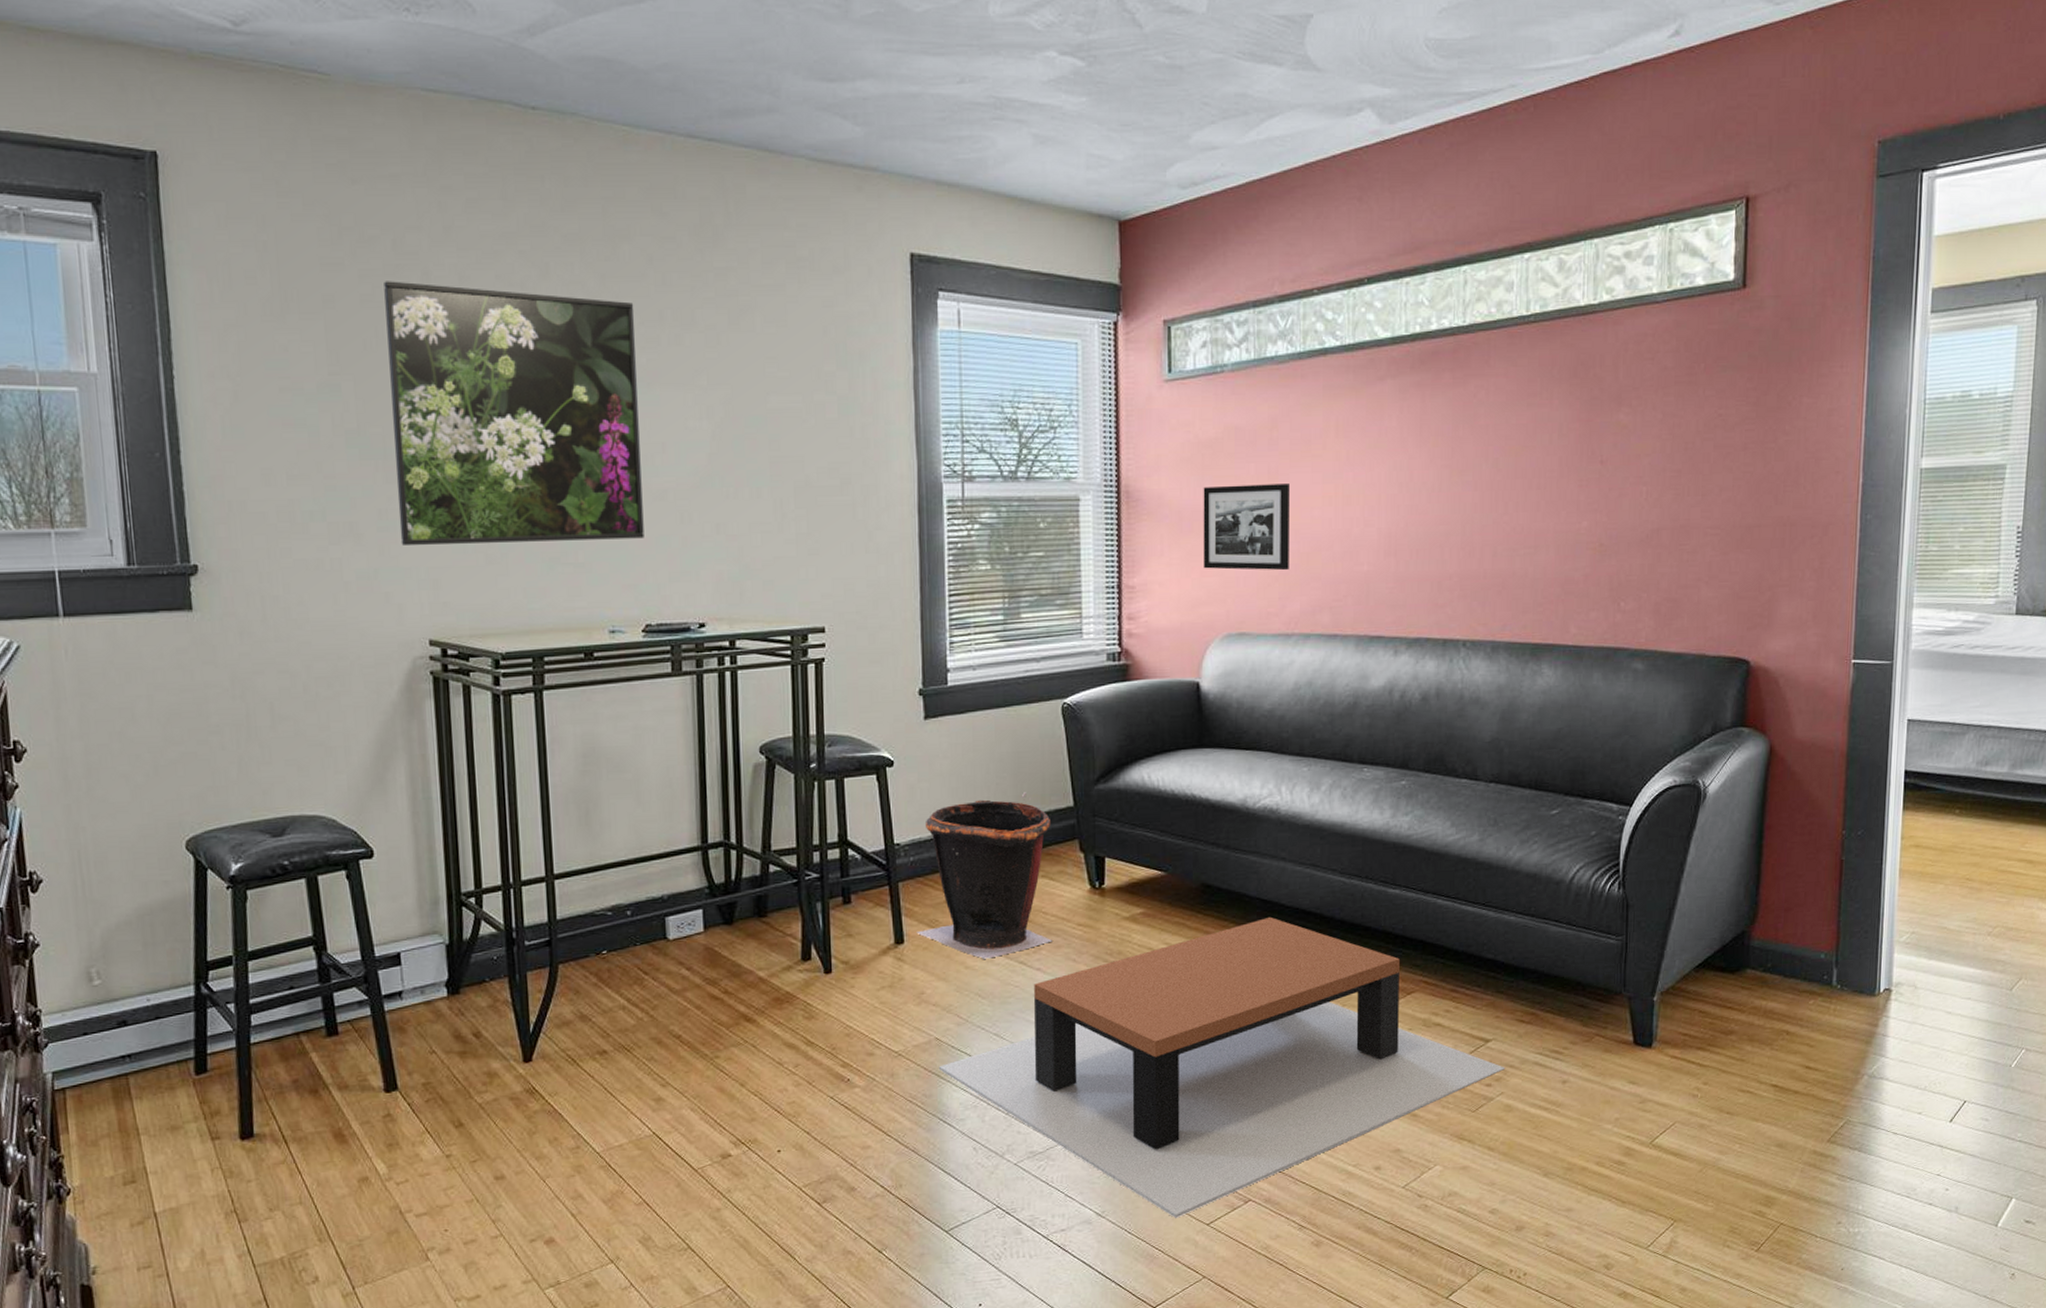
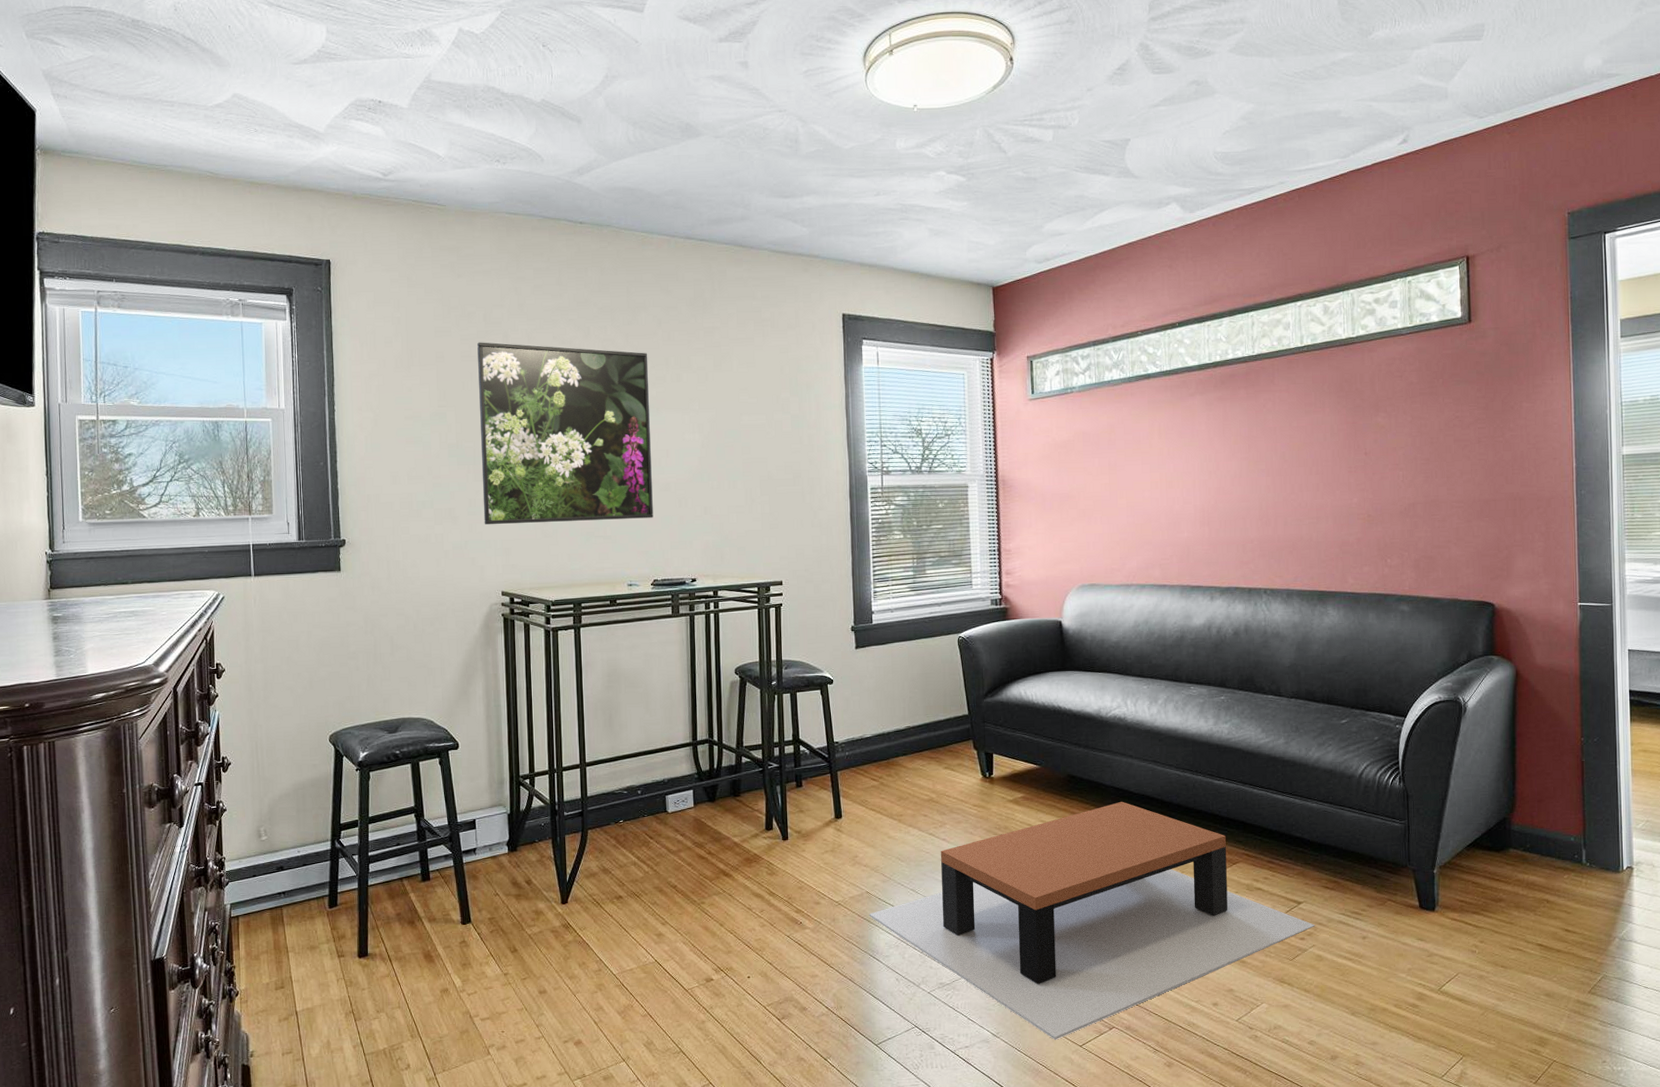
waste bin: present [916,792,1052,959] -> none [851,703,954,831]
picture frame: present [1203,484,1289,571] -> none [1060,473,1127,537]

